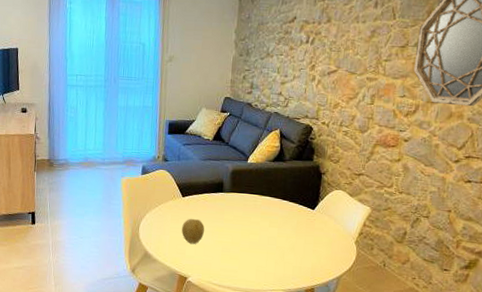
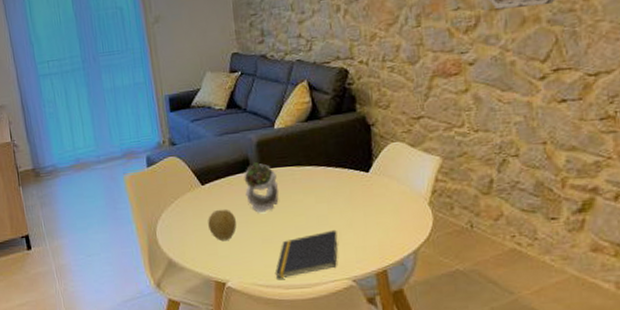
succulent plant: none [216,186,243,227] -> present [244,162,279,213]
notepad: none [227,250,281,282] -> present [275,229,338,279]

